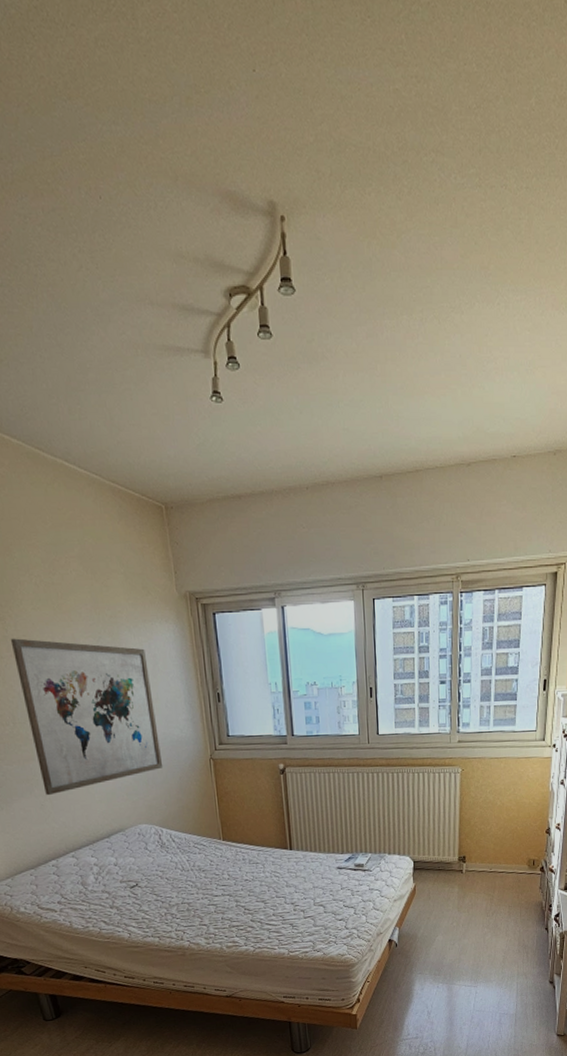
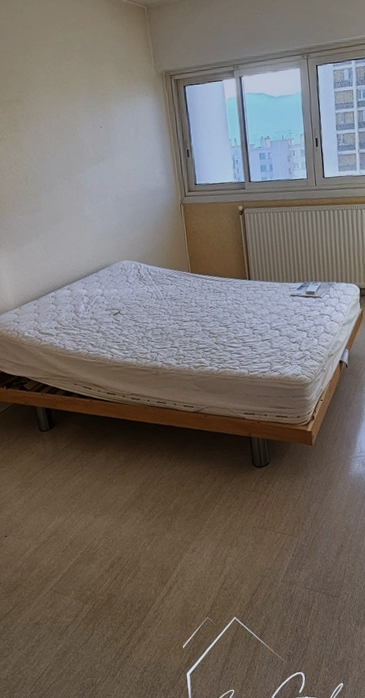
wall art: present [10,638,163,796] -> none [26,115,142,239]

